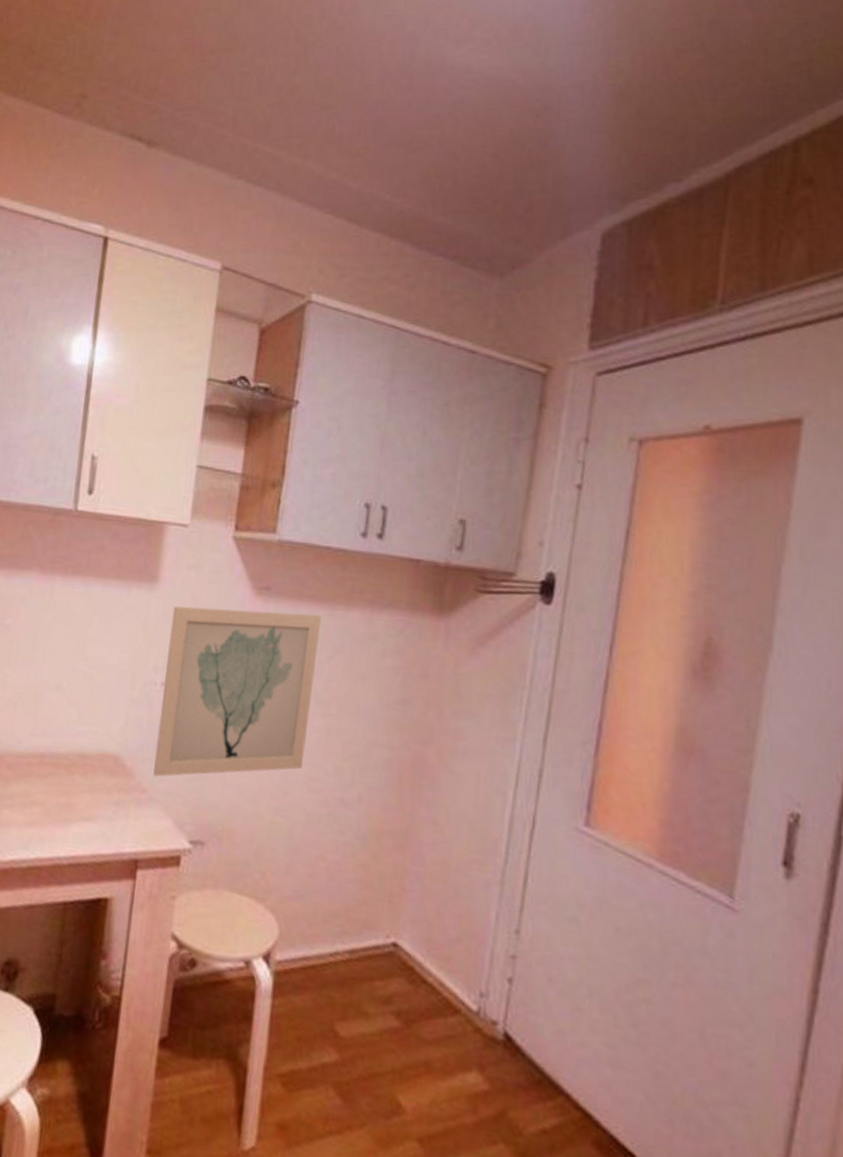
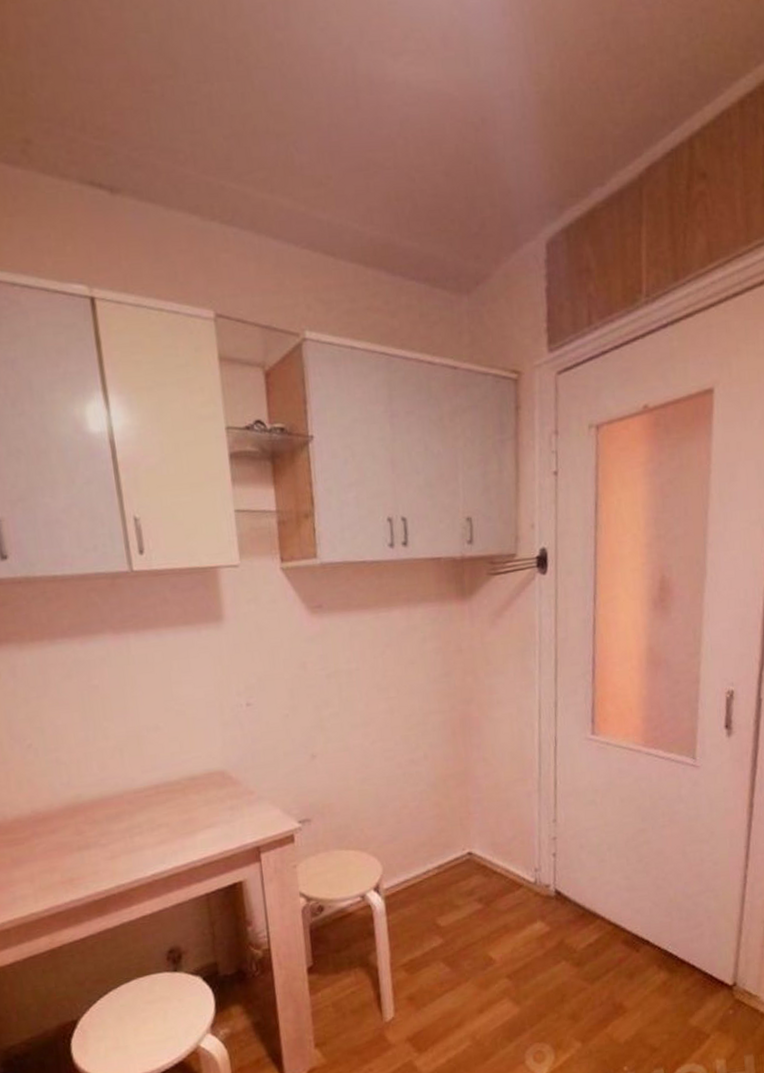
wall art: present [153,606,322,777] -> none [242,620,377,780]

